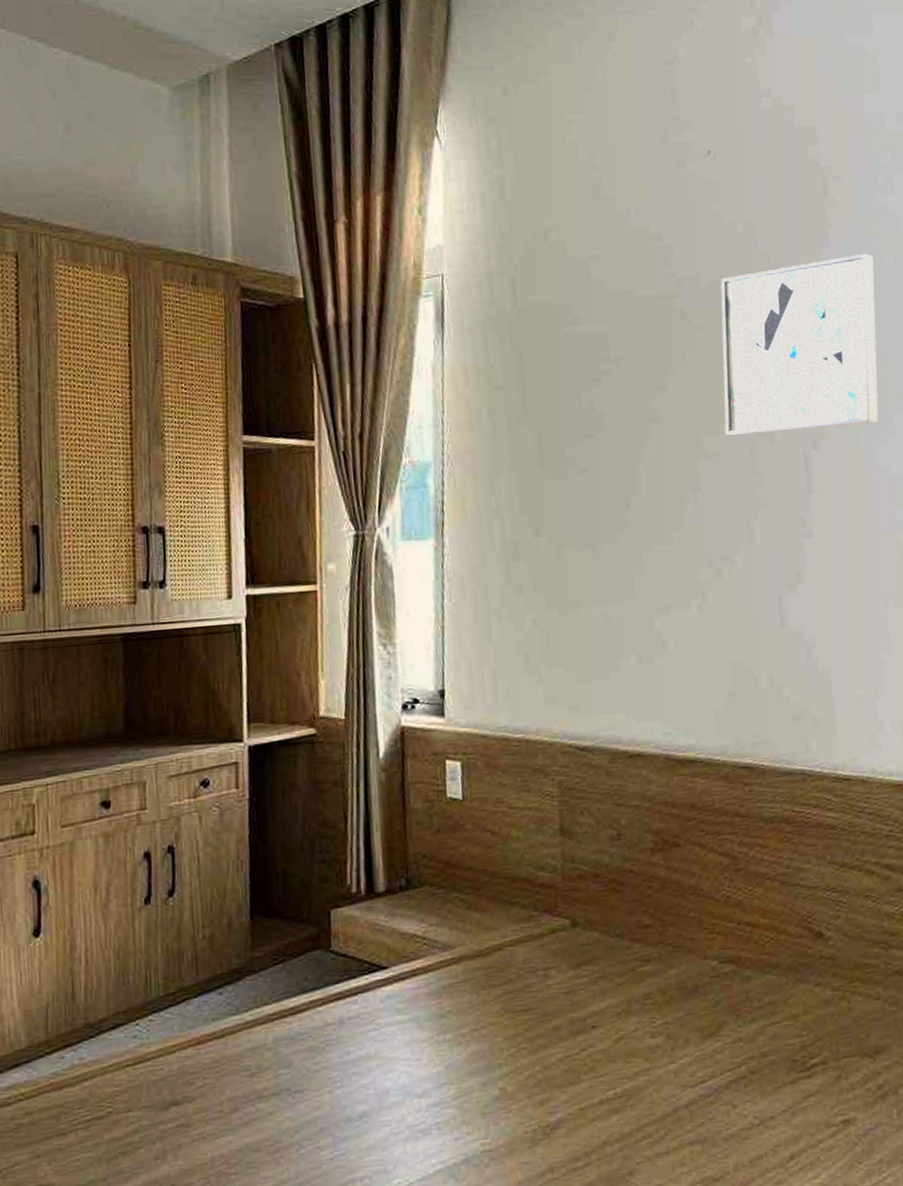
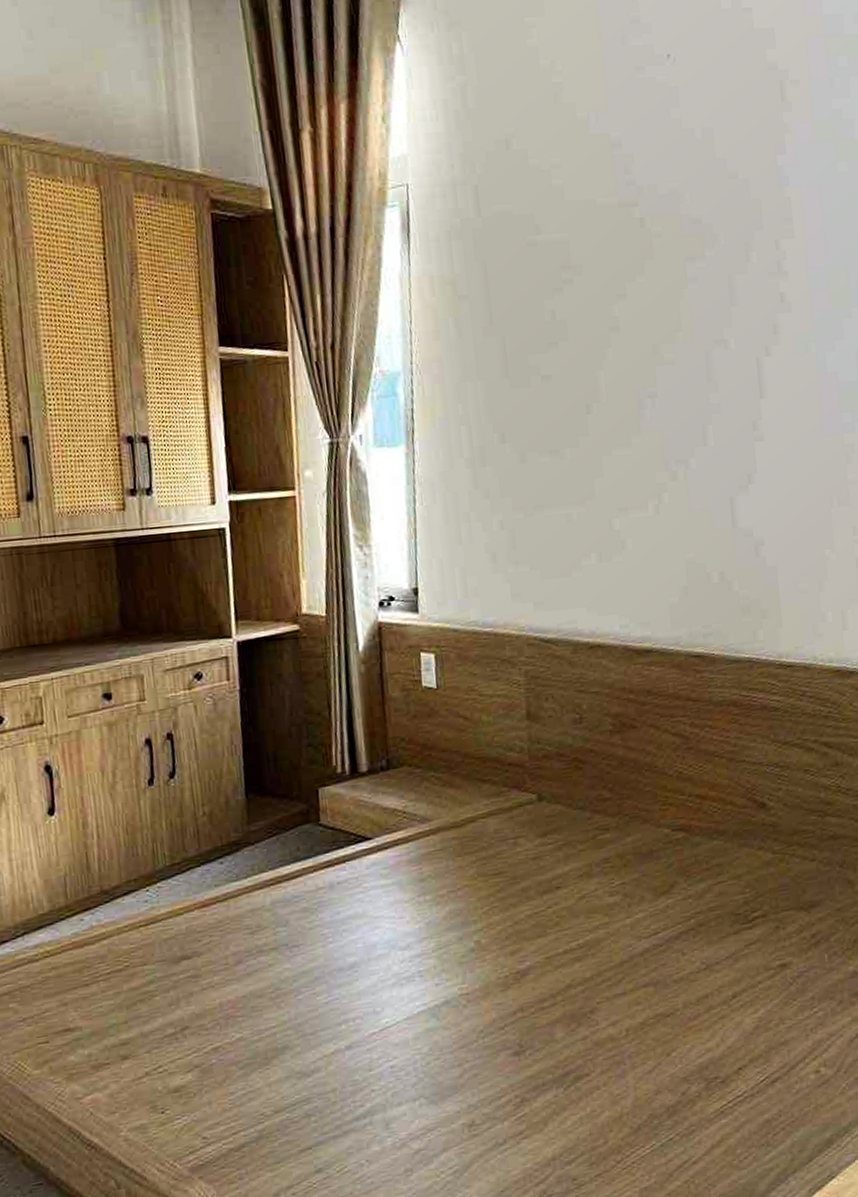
wall art: present [720,253,879,436] -> none [678,159,829,344]

